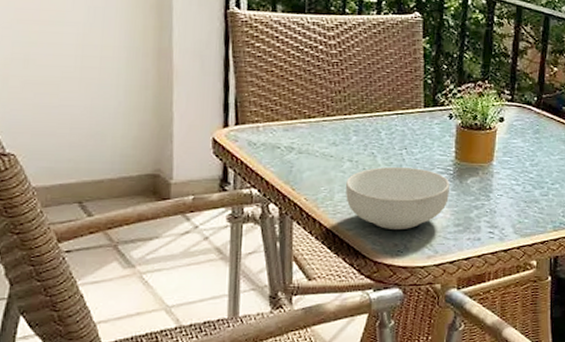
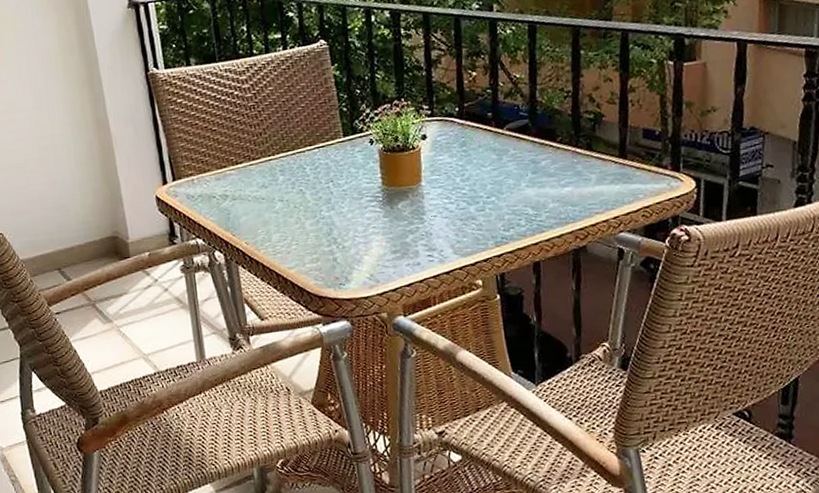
cereal bowl: present [346,167,449,229] -> none [281,199,382,264]

